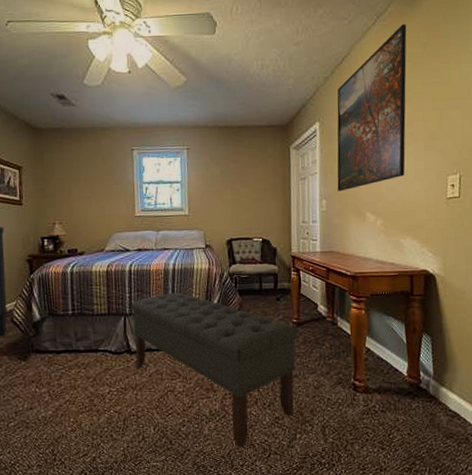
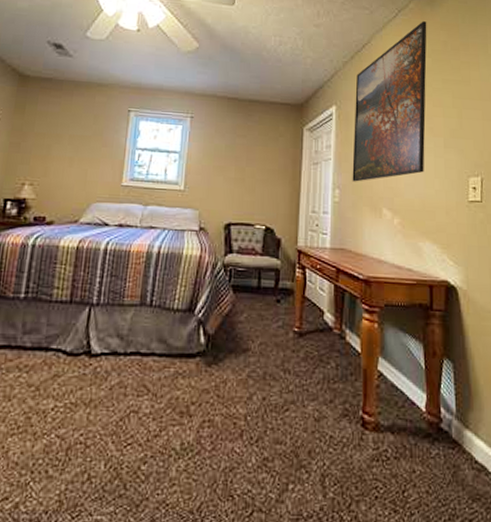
bench: present [131,292,298,447] -> none [94,281,299,499]

